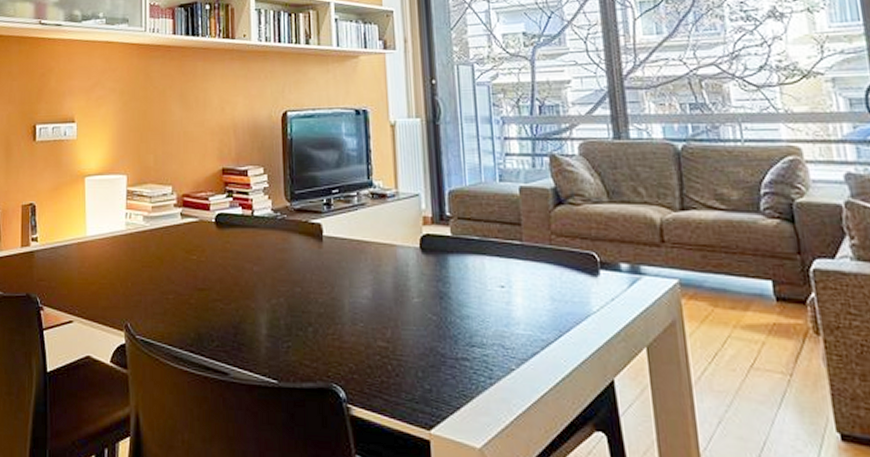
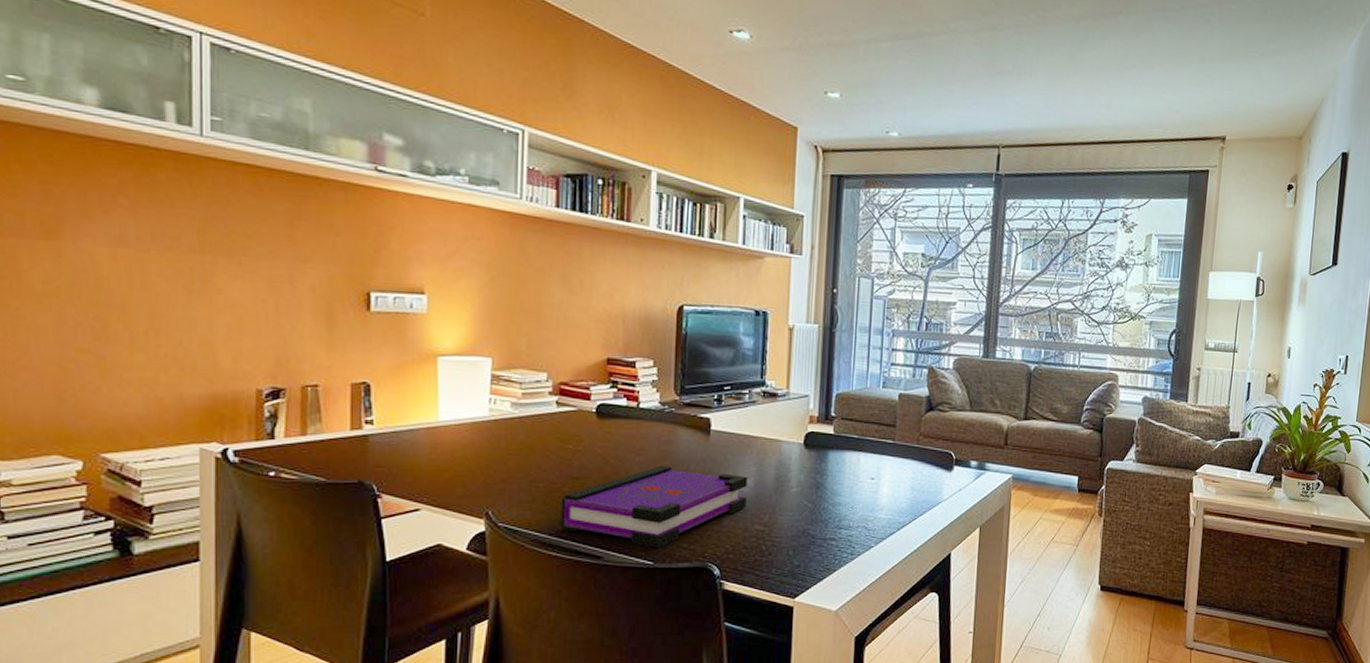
board game: none [189,275,366,366] -> present [561,465,747,549]

